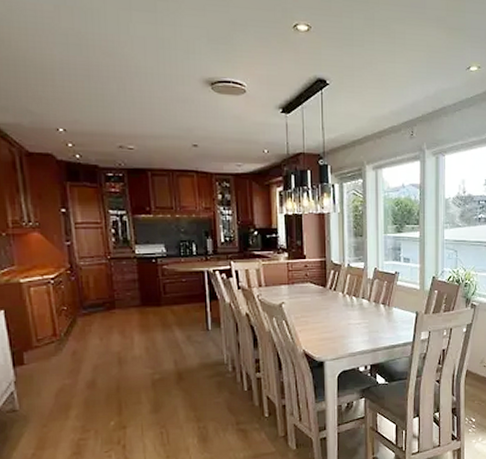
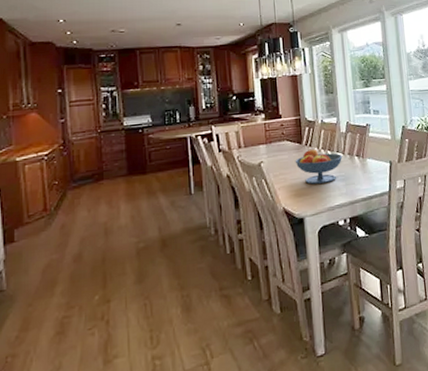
fruit bowl: none [318,294,368,329] -> present [295,149,343,184]

